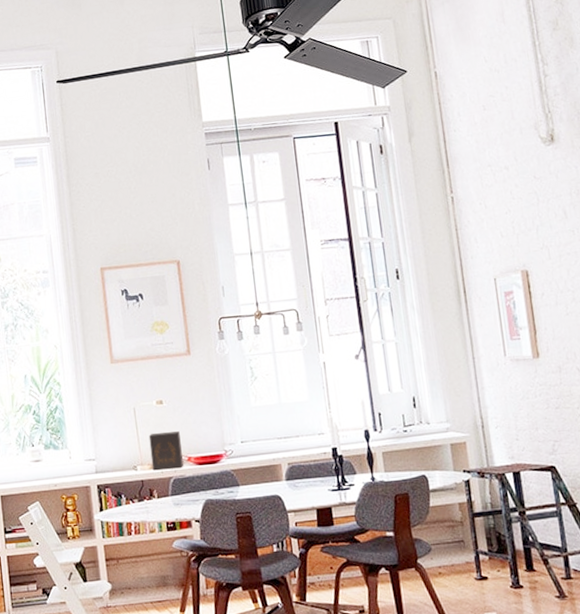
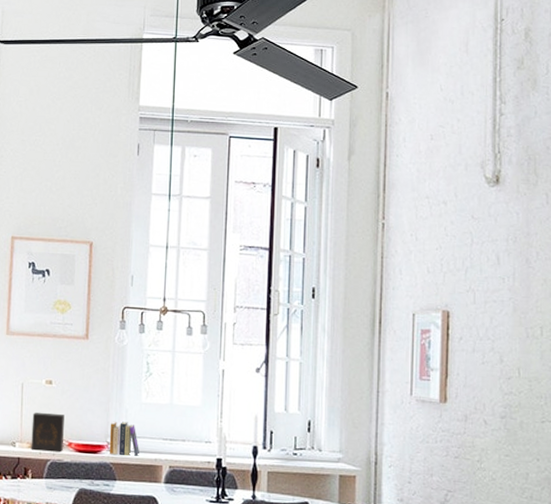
books: none [224,428,257,462] -> present [109,421,139,457]

